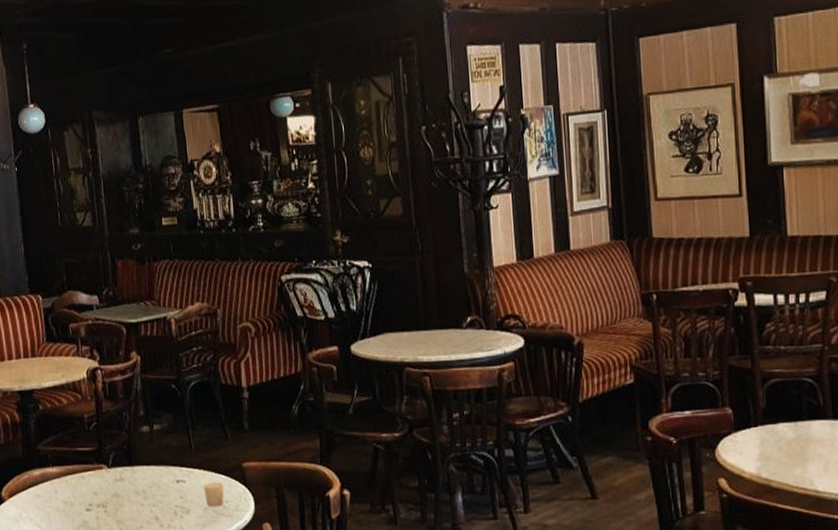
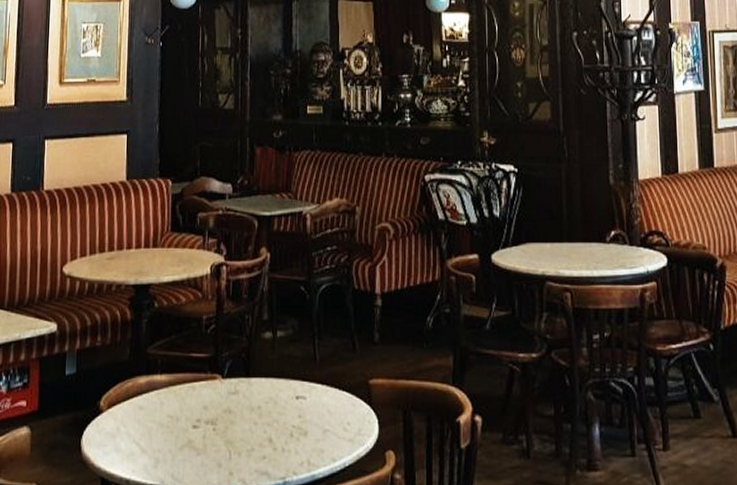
candle: present [203,482,224,508] -> none [324,400,347,430]

